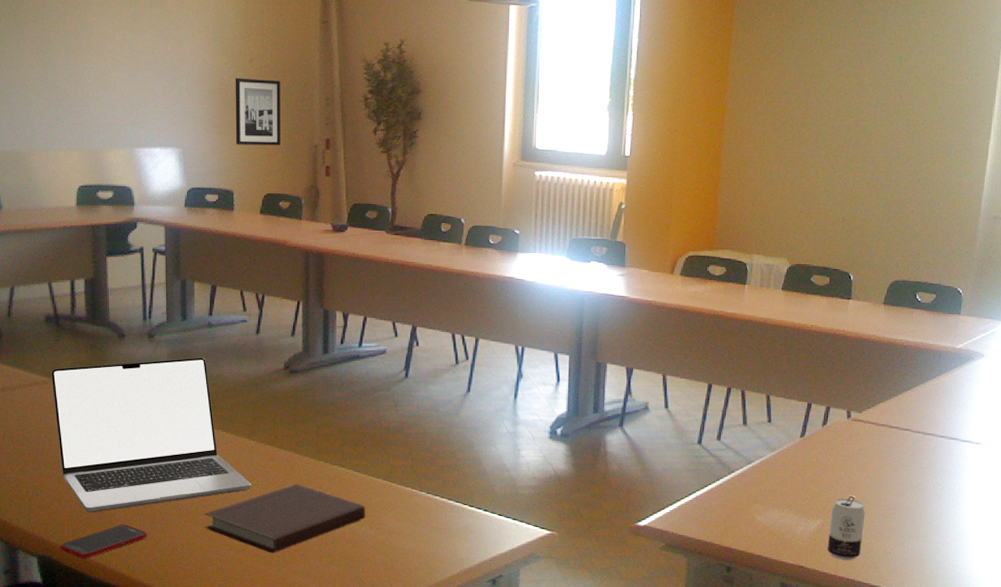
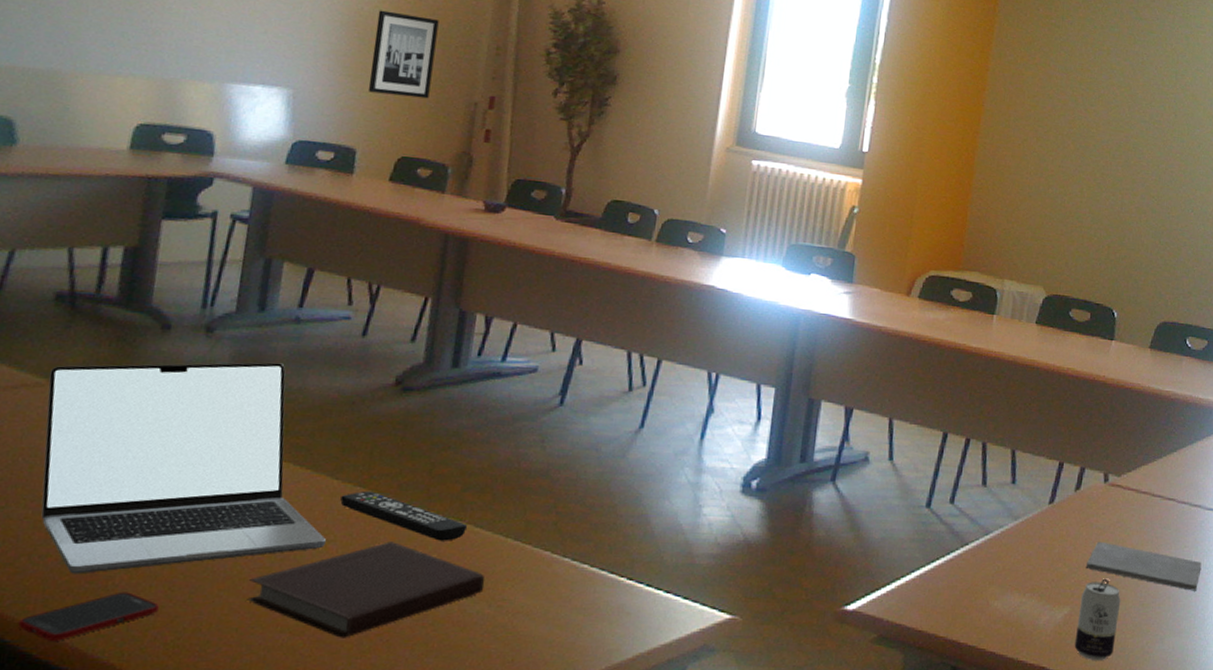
remote control: none [257,448,349,482] -> present [340,490,468,541]
notepad: none [834,466,935,504] -> present [1085,541,1202,591]

